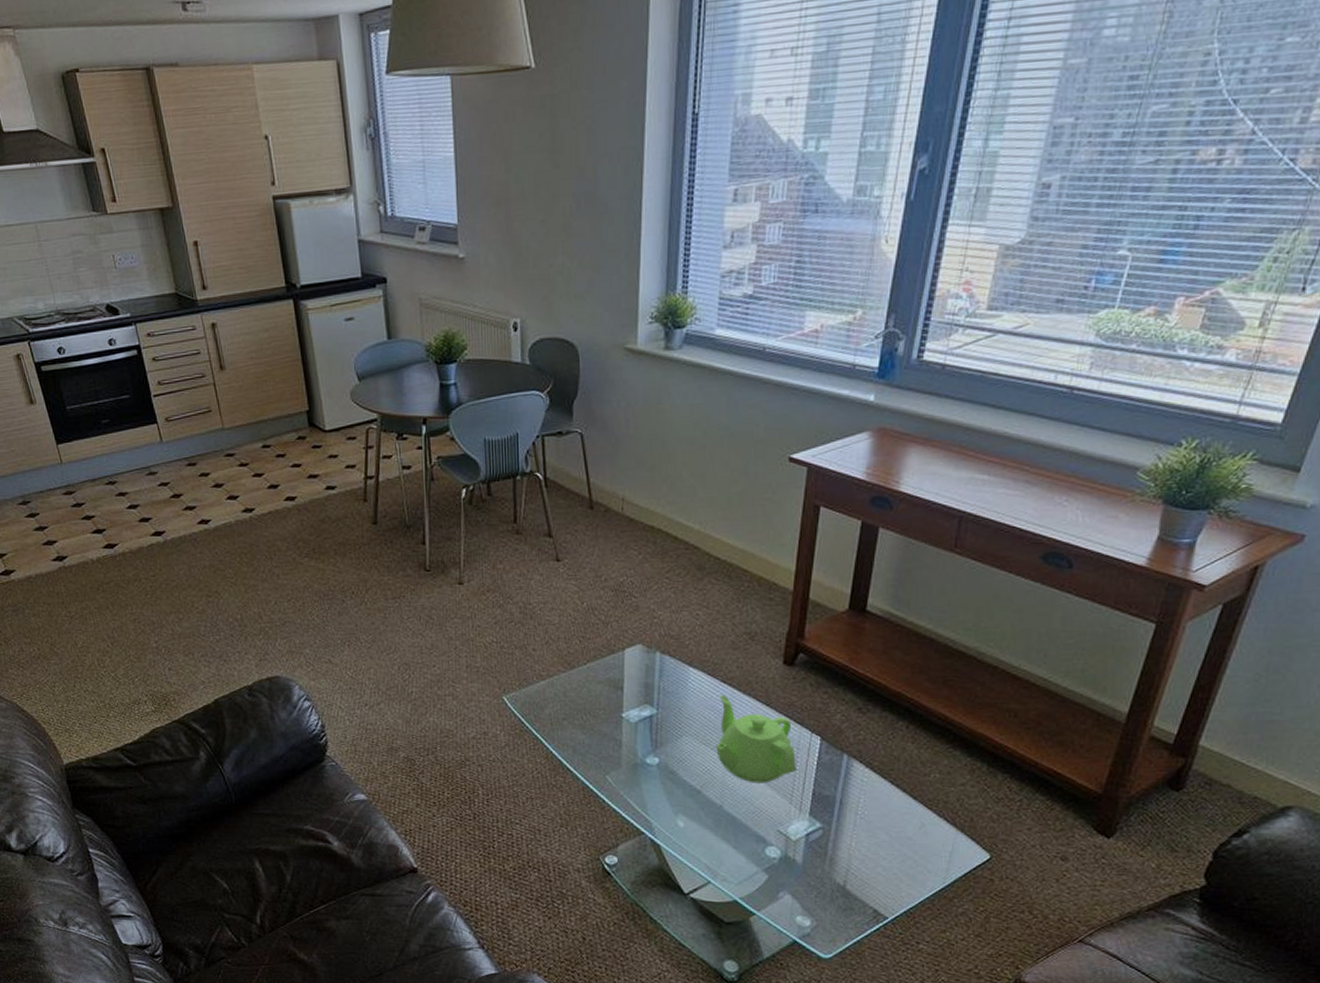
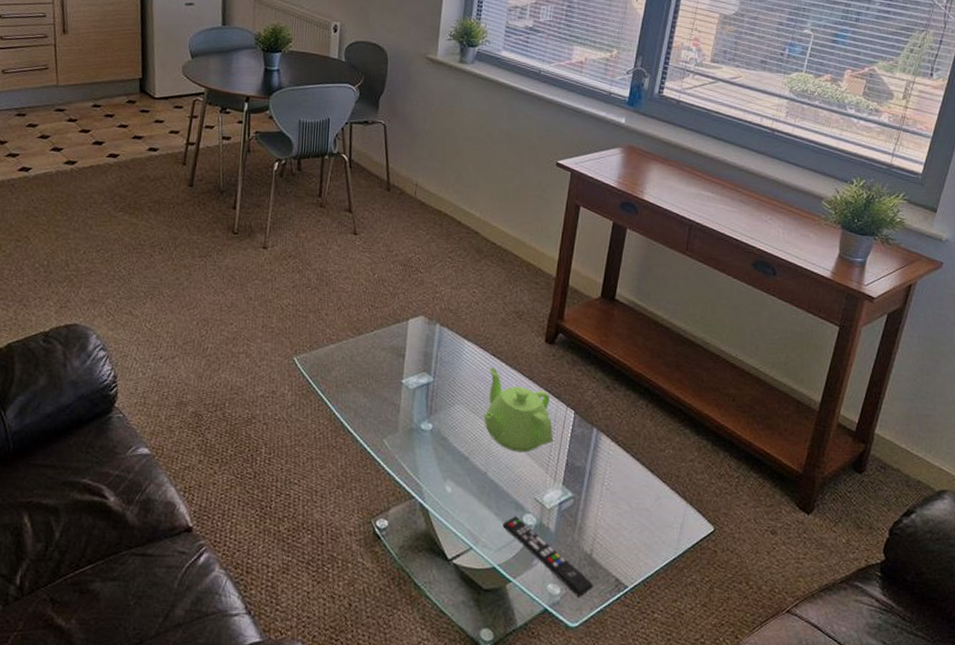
remote control: none [743,849,849,930] -> present [503,516,594,598]

